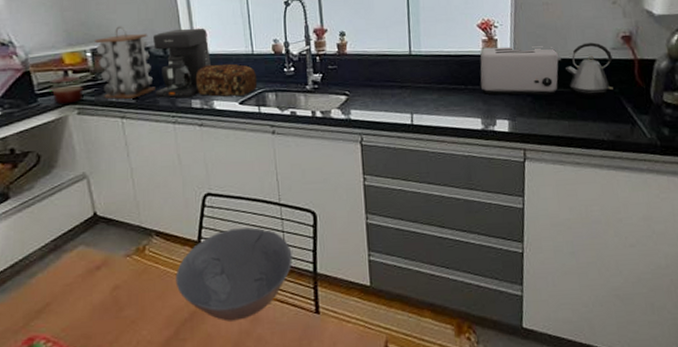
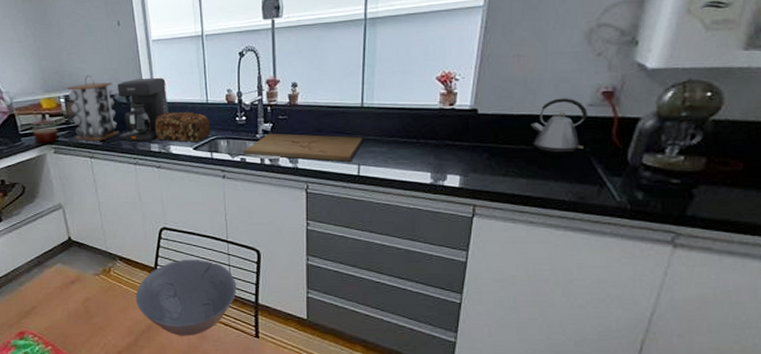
cutting board: none [293,83,415,111] -> present [243,133,365,162]
toaster: present [479,46,561,96] -> none [432,100,527,152]

